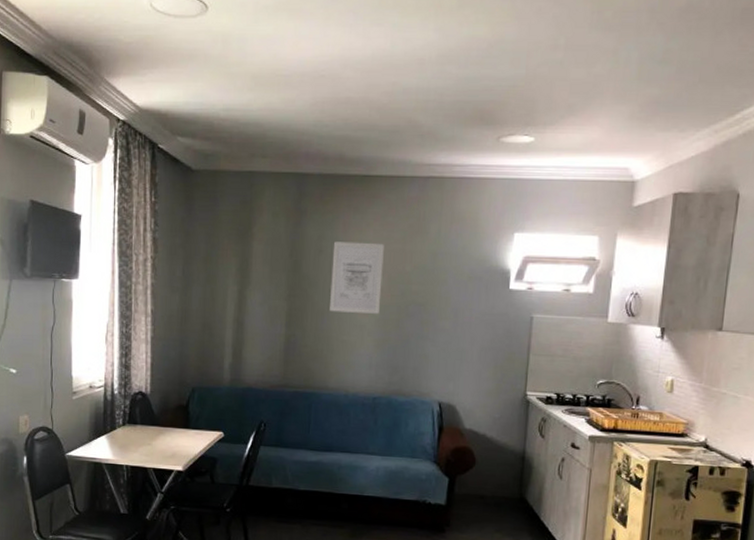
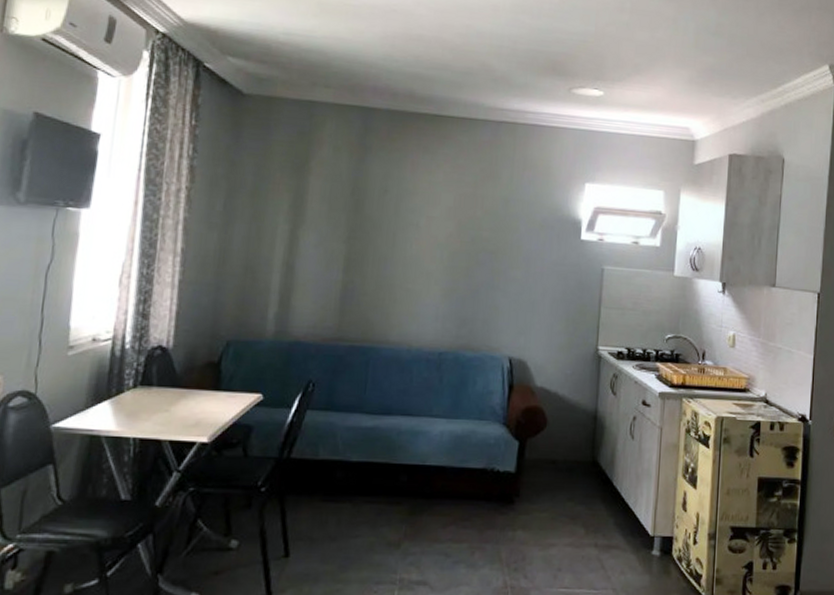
wall art: present [330,241,384,314] -> none [394,181,455,261]

